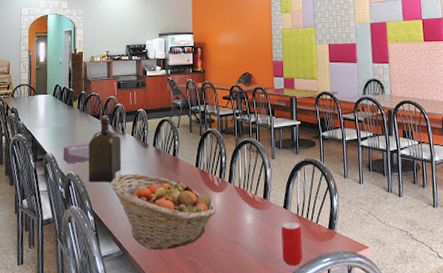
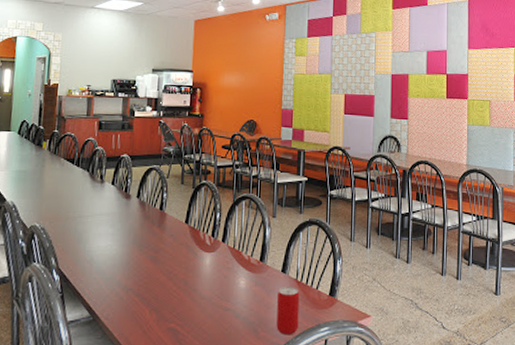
tissue box: present [63,143,90,164] -> none [26,190,61,214]
liquor: present [88,115,122,183] -> none [55,159,99,237]
fruit basket: present [110,173,216,250] -> none [82,228,206,315]

